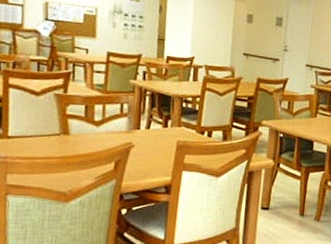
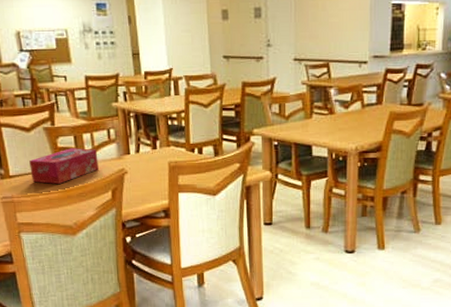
tissue box: none [31,116,107,150] -> present [29,148,99,184]

